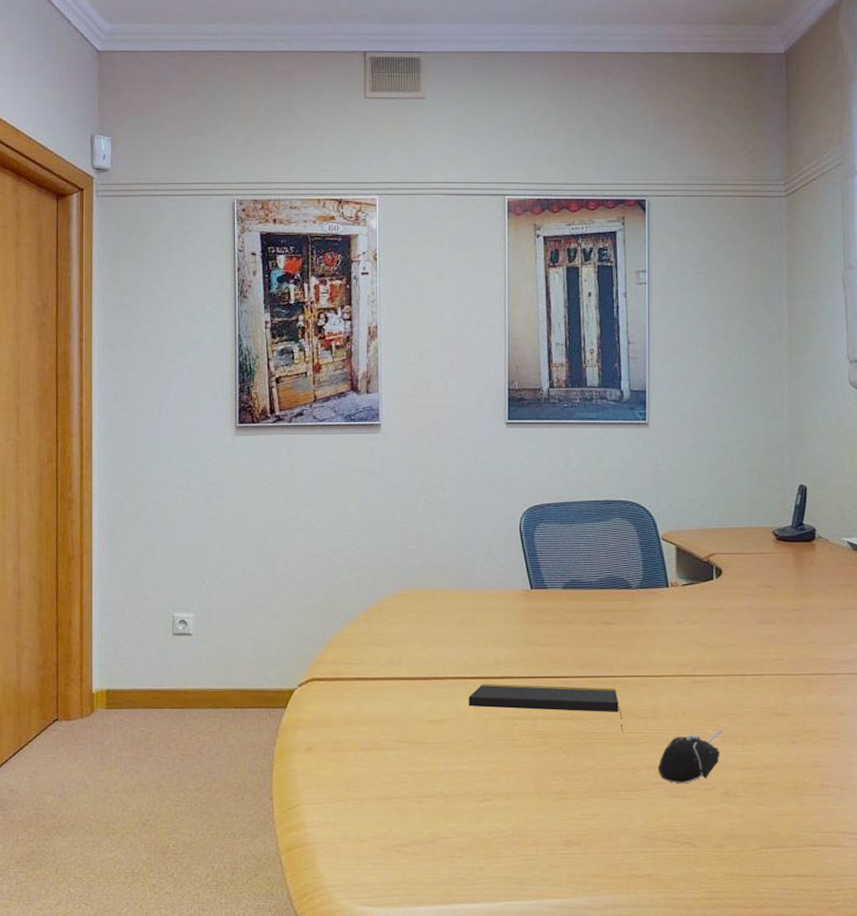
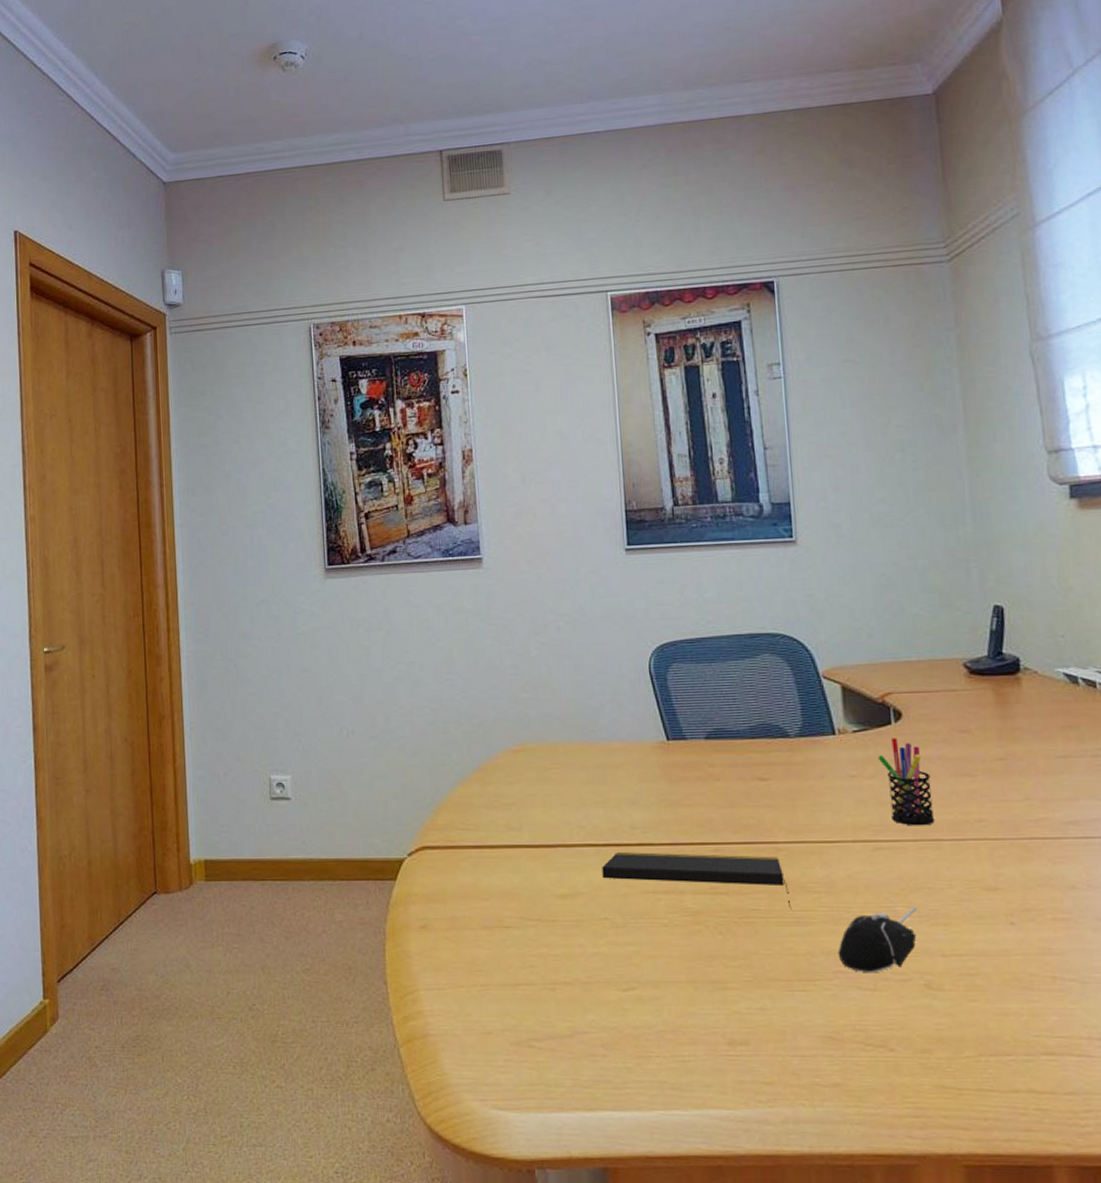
pen holder: none [701,591,742,664] -> present [878,738,935,826]

